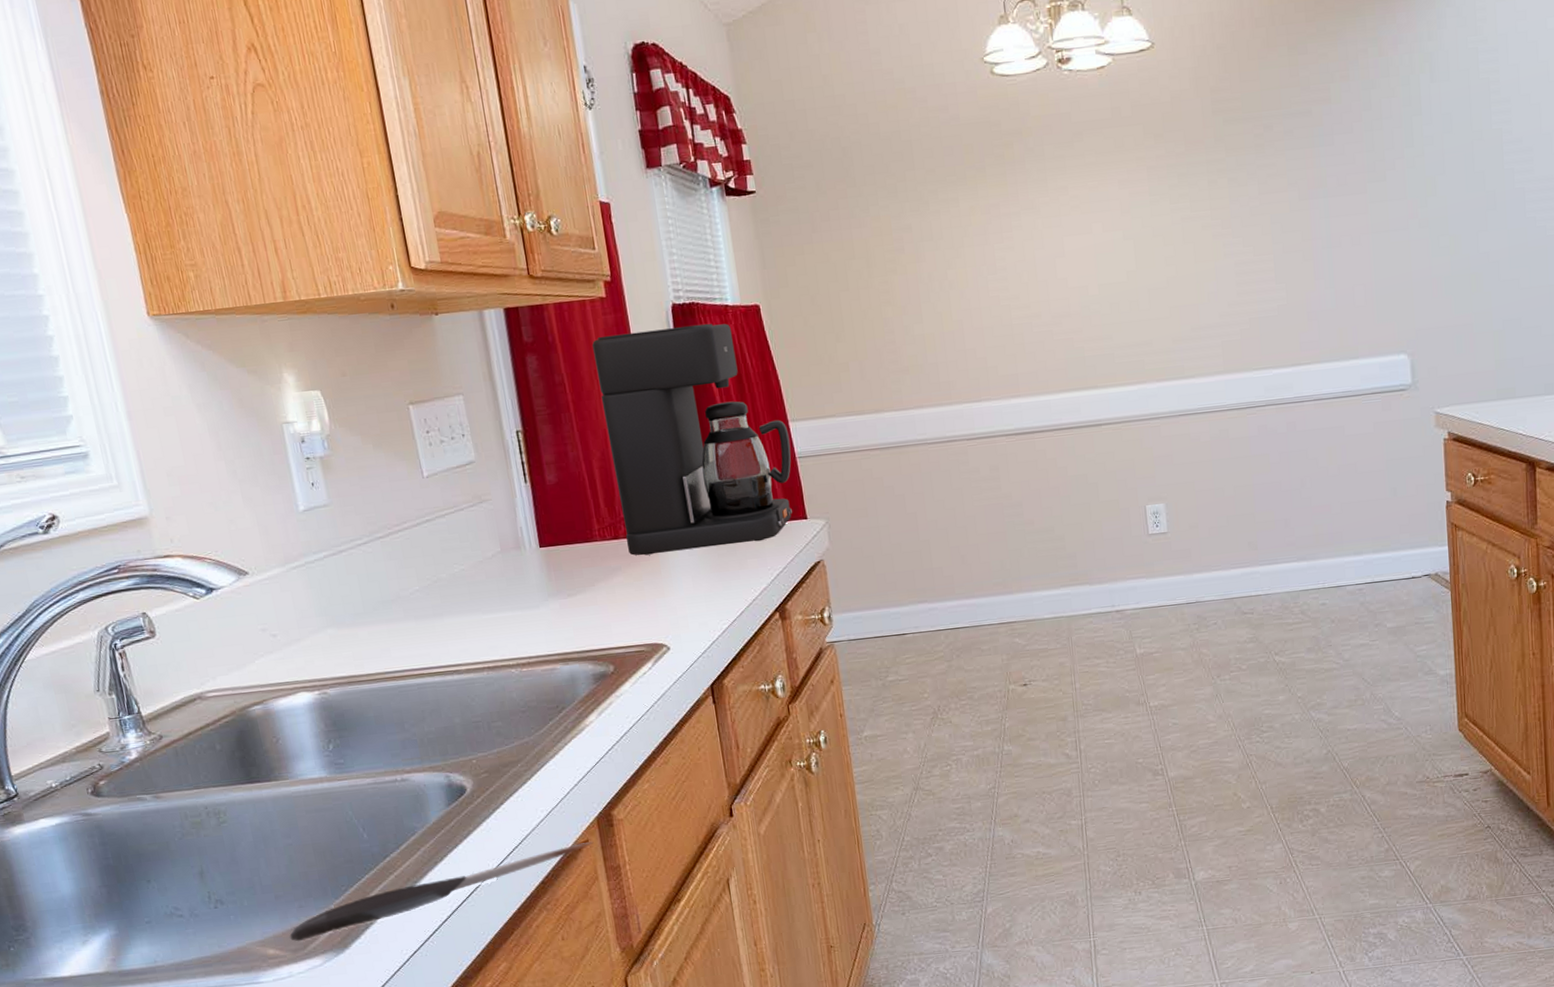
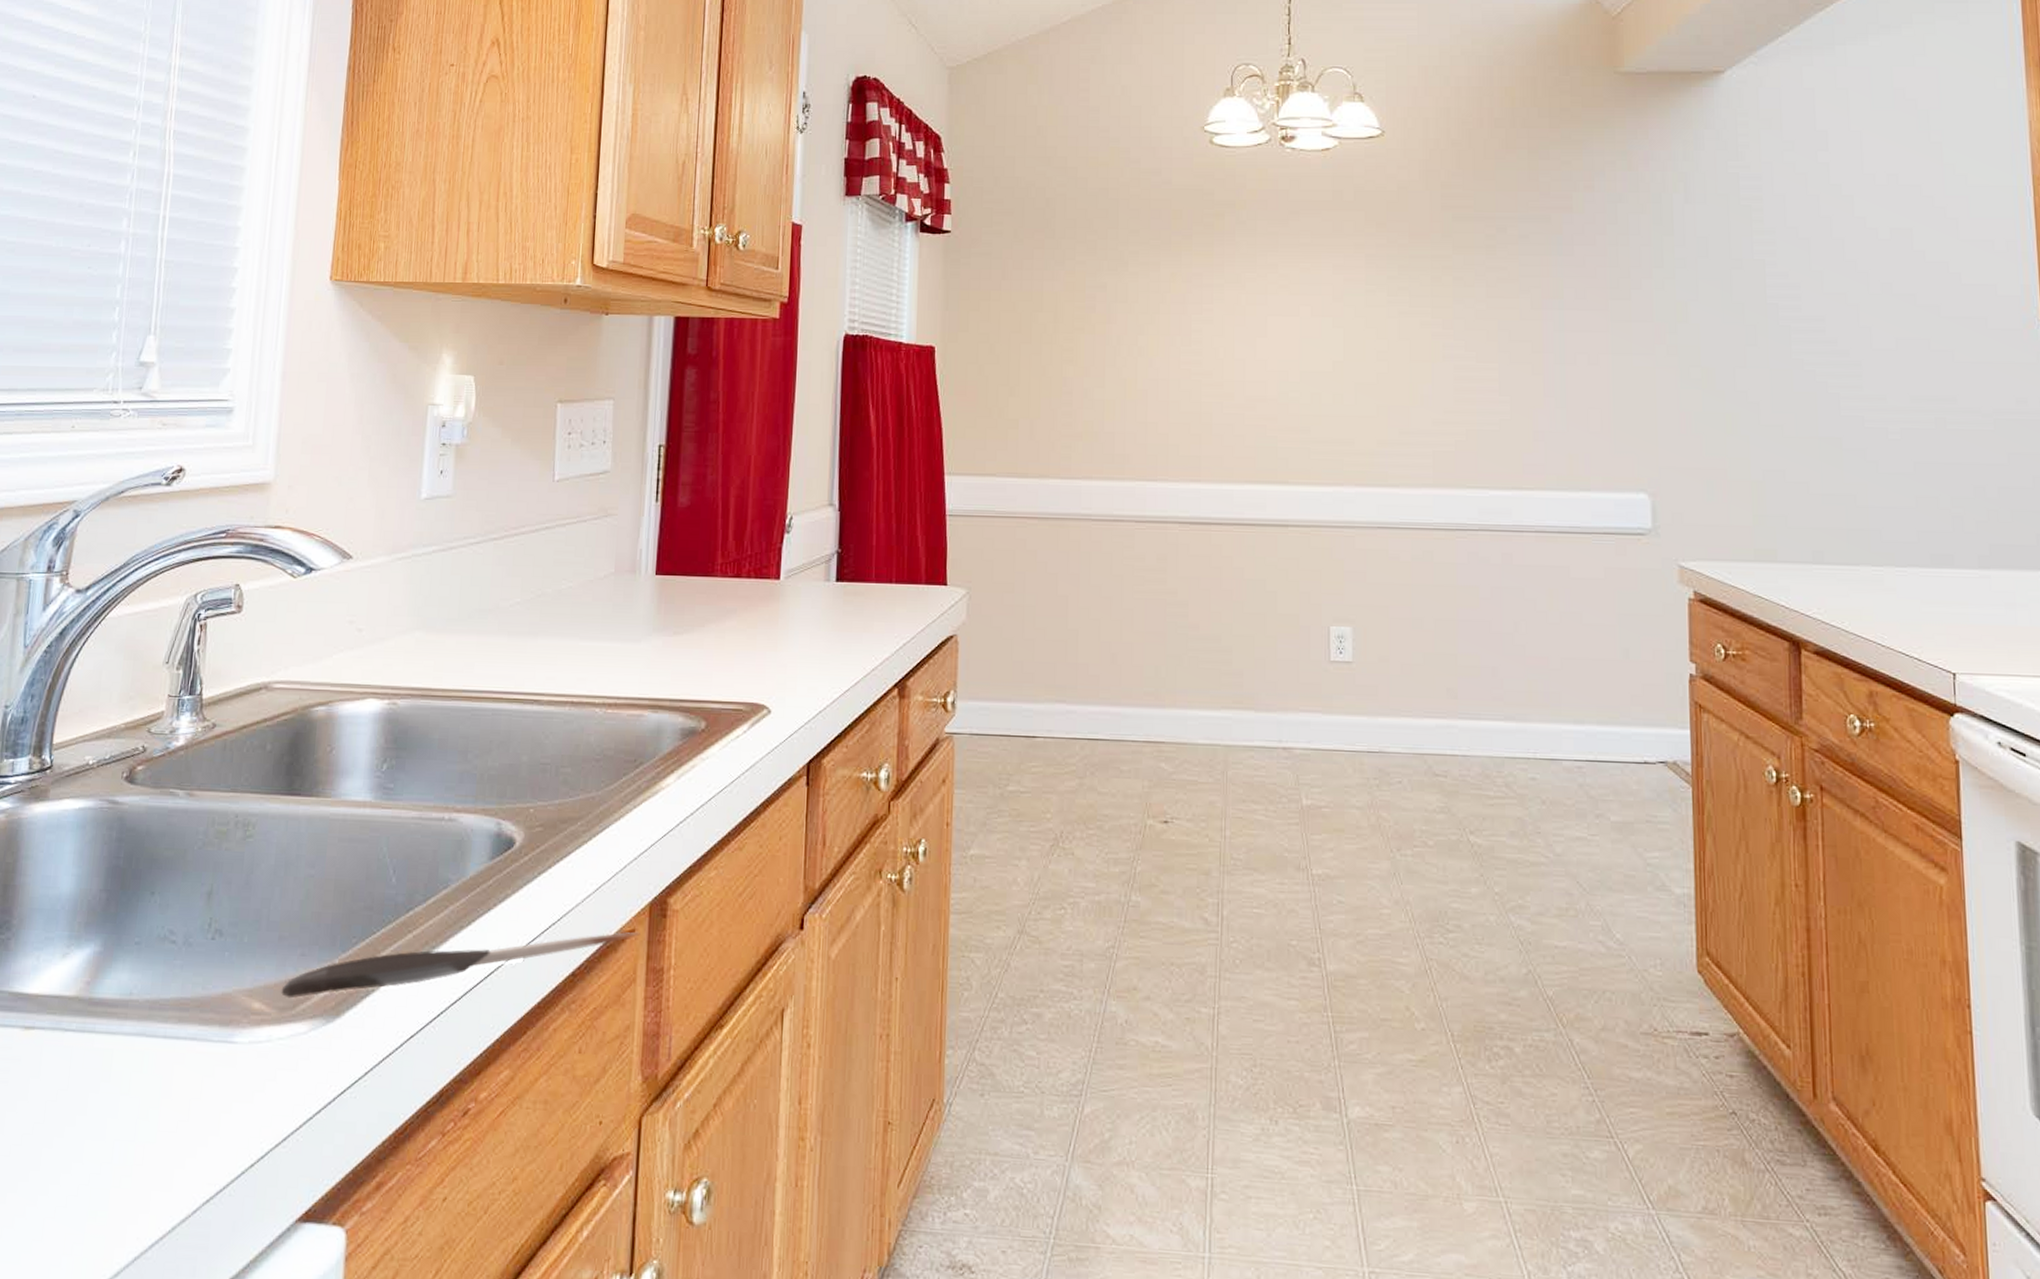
coffee maker: present [592,323,792,556] -> none [748,358,943,603]

